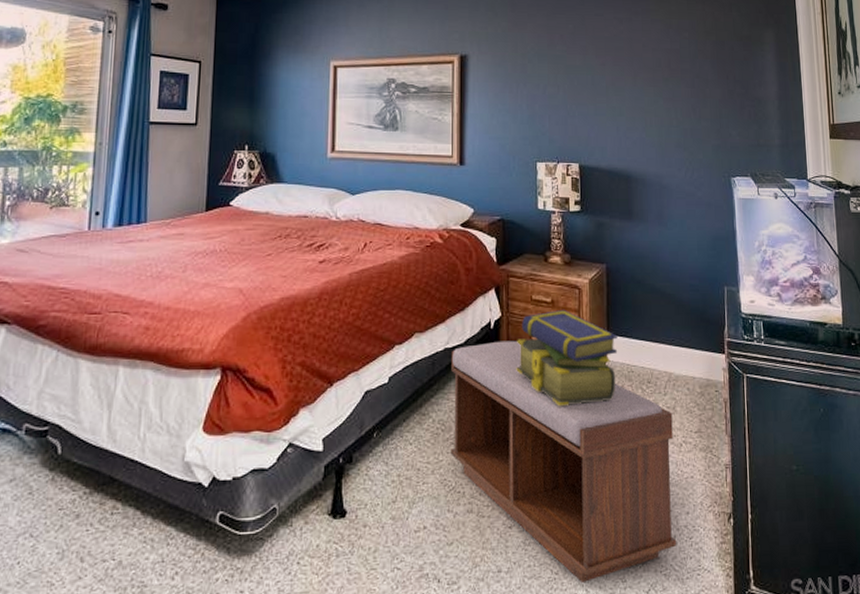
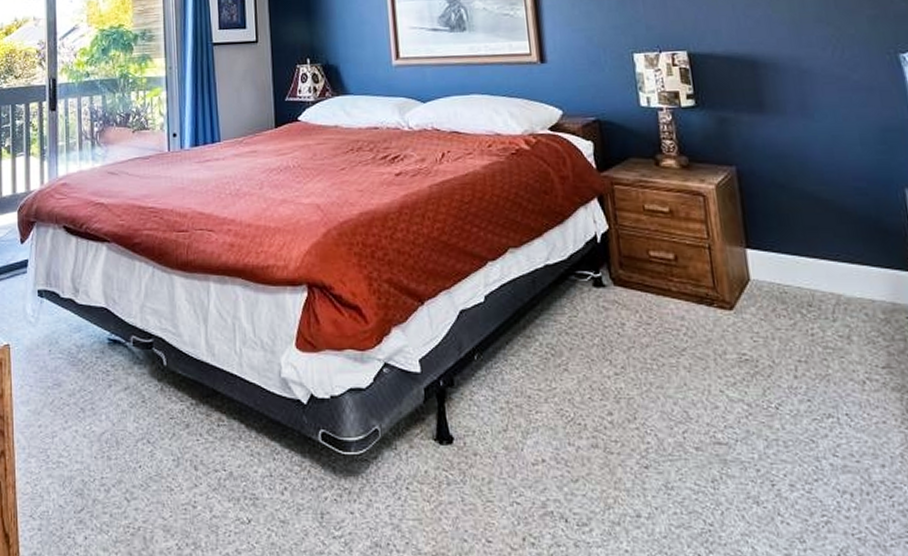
bench: present [450,340,677,582] -> none [553,256,872,538]
stack of books: present [516,309,618,406] -> none [631,219,765,331]

